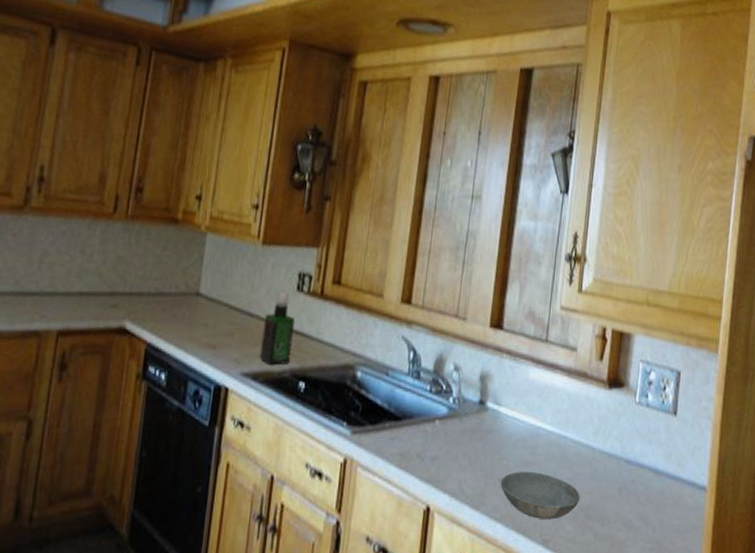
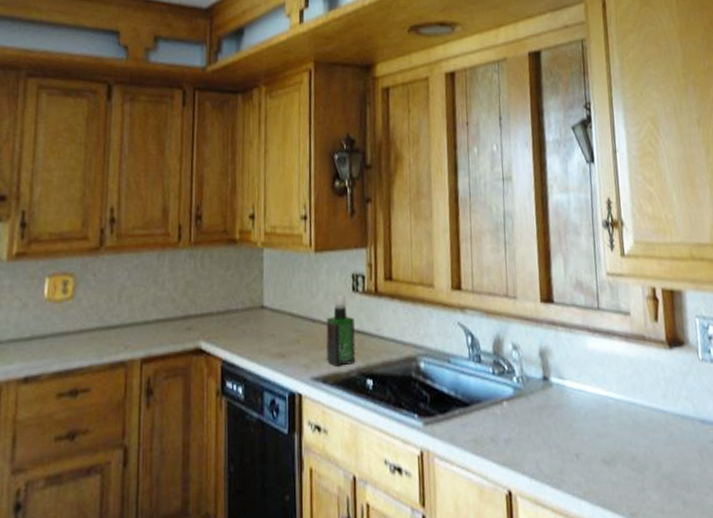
bowl: present [500,472,580,520] -> none [577,443,661,492]

